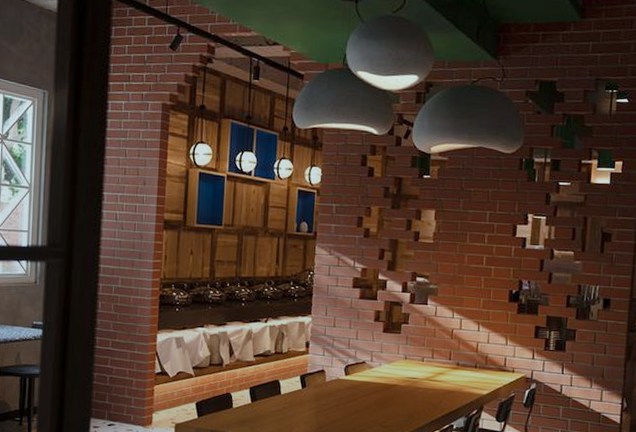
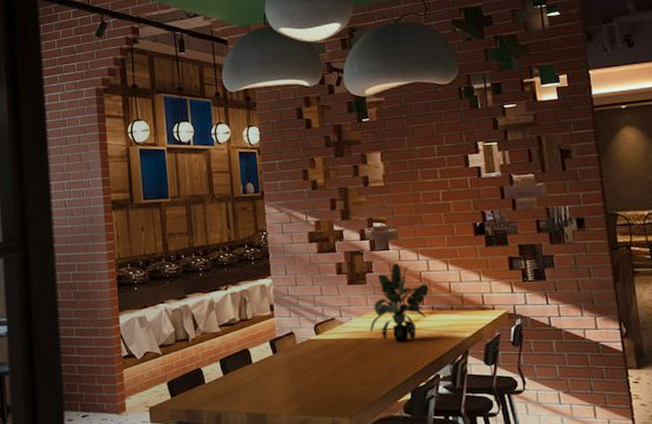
potted plant: none [397,318,458,393] -> present [370,263,429,343]

